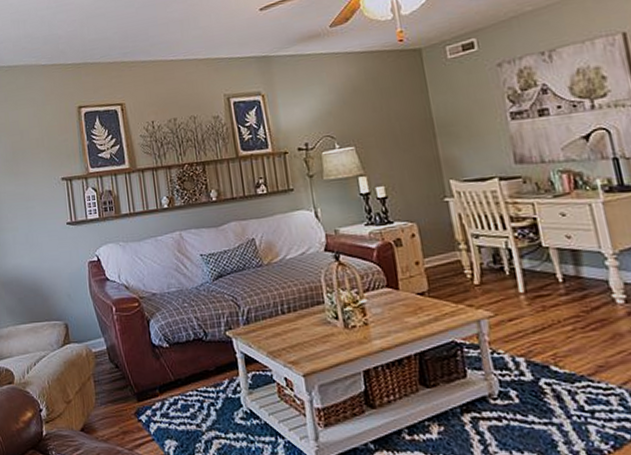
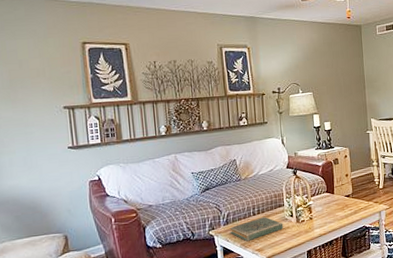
book: none [251,317,326,349] -> present [229,217,284,242]

